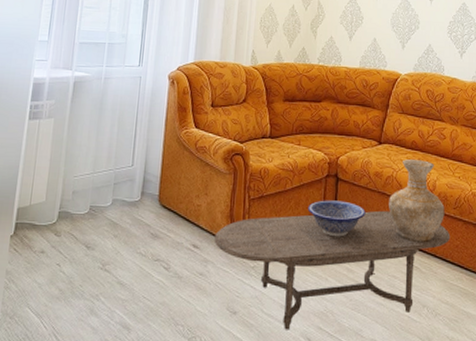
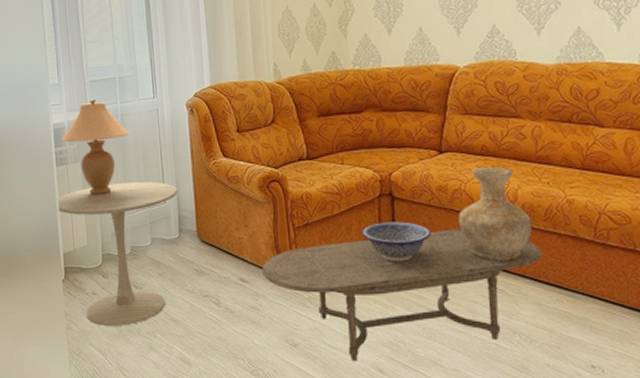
side table: none [20,142,147,287] -> present [56,181,178,326]
table lamp: none [39,59,110,153] -> present [61,98,129,196]

